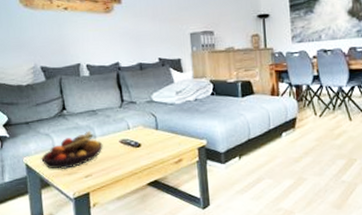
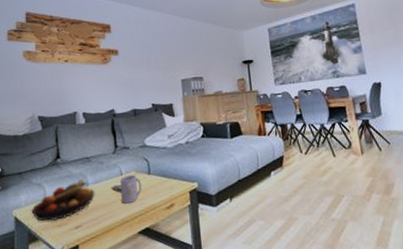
mug: none [128,130,150,157] -> present [120,175,142,204]

